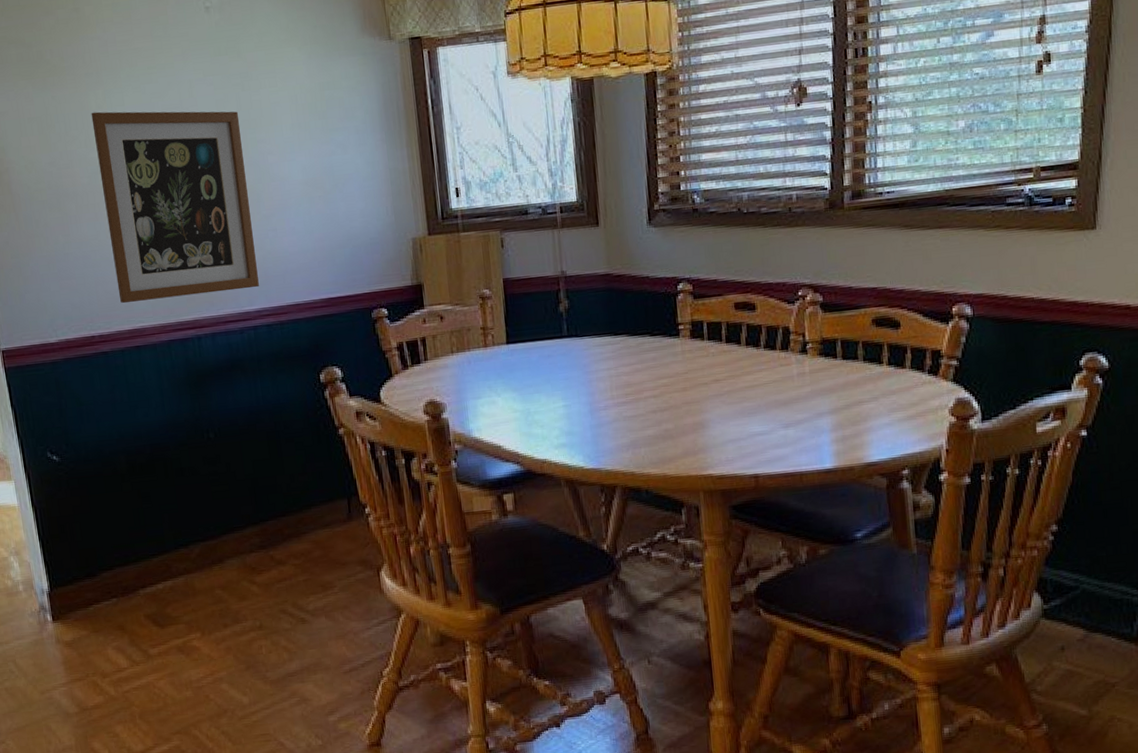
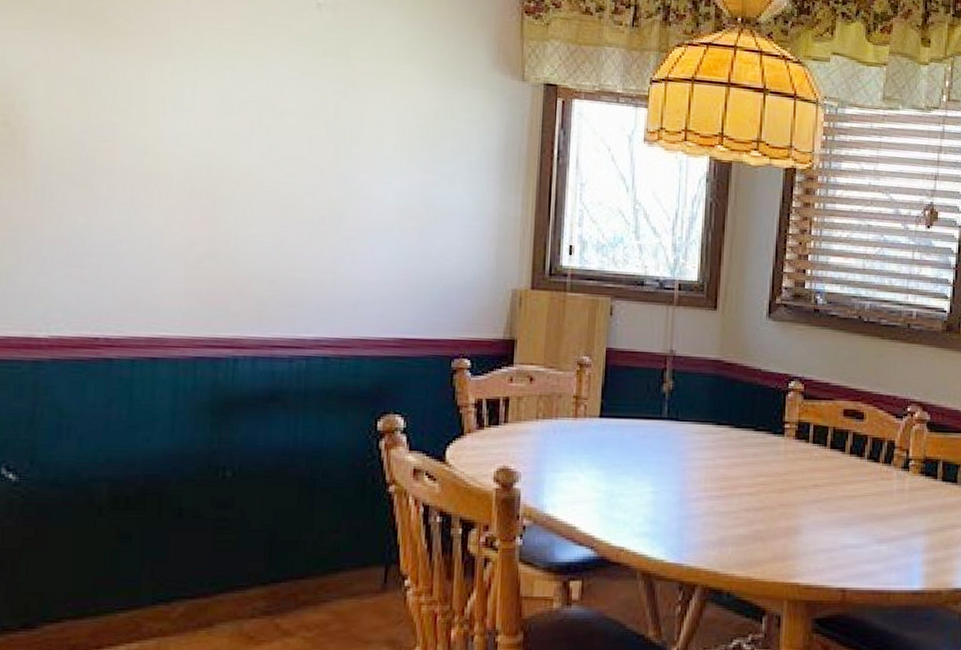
wall art: present [91,111,259,304] -> none [141,86,335,314]

